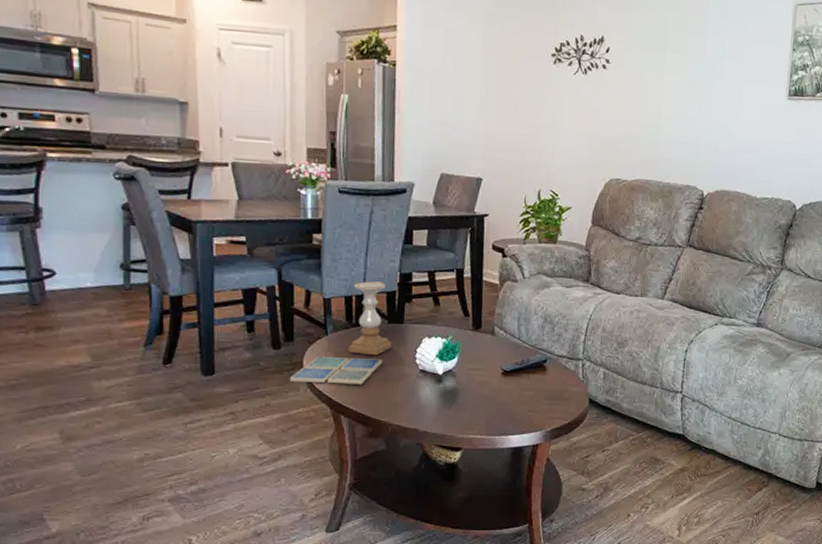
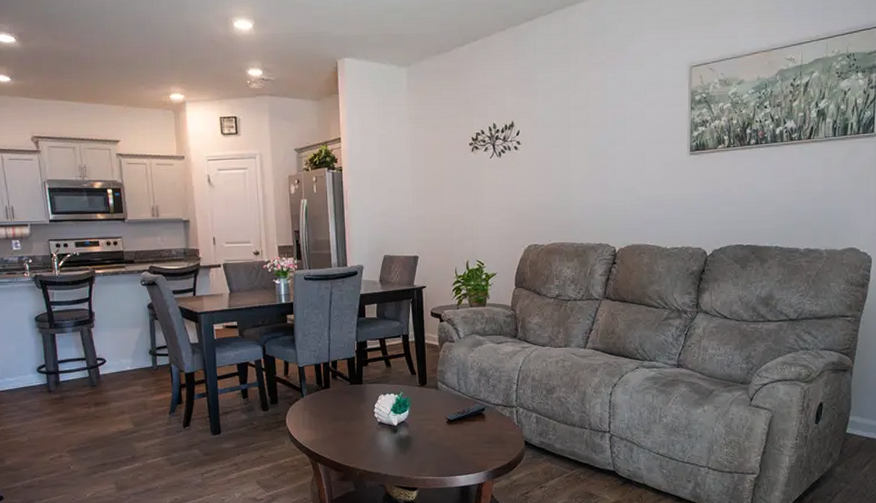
drink coaster: present [289,356,383,385] -> none [276,414,348,437]
candle holder: present [348,281,392,356] -> none [320,350,355,413]

